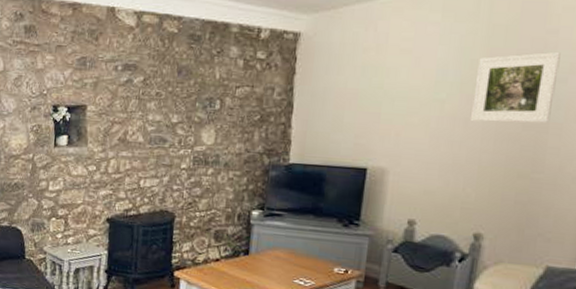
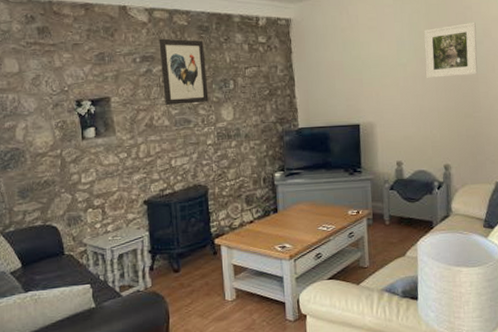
wall art: none [142,46,193,122] -> present [159,38,209,105]

